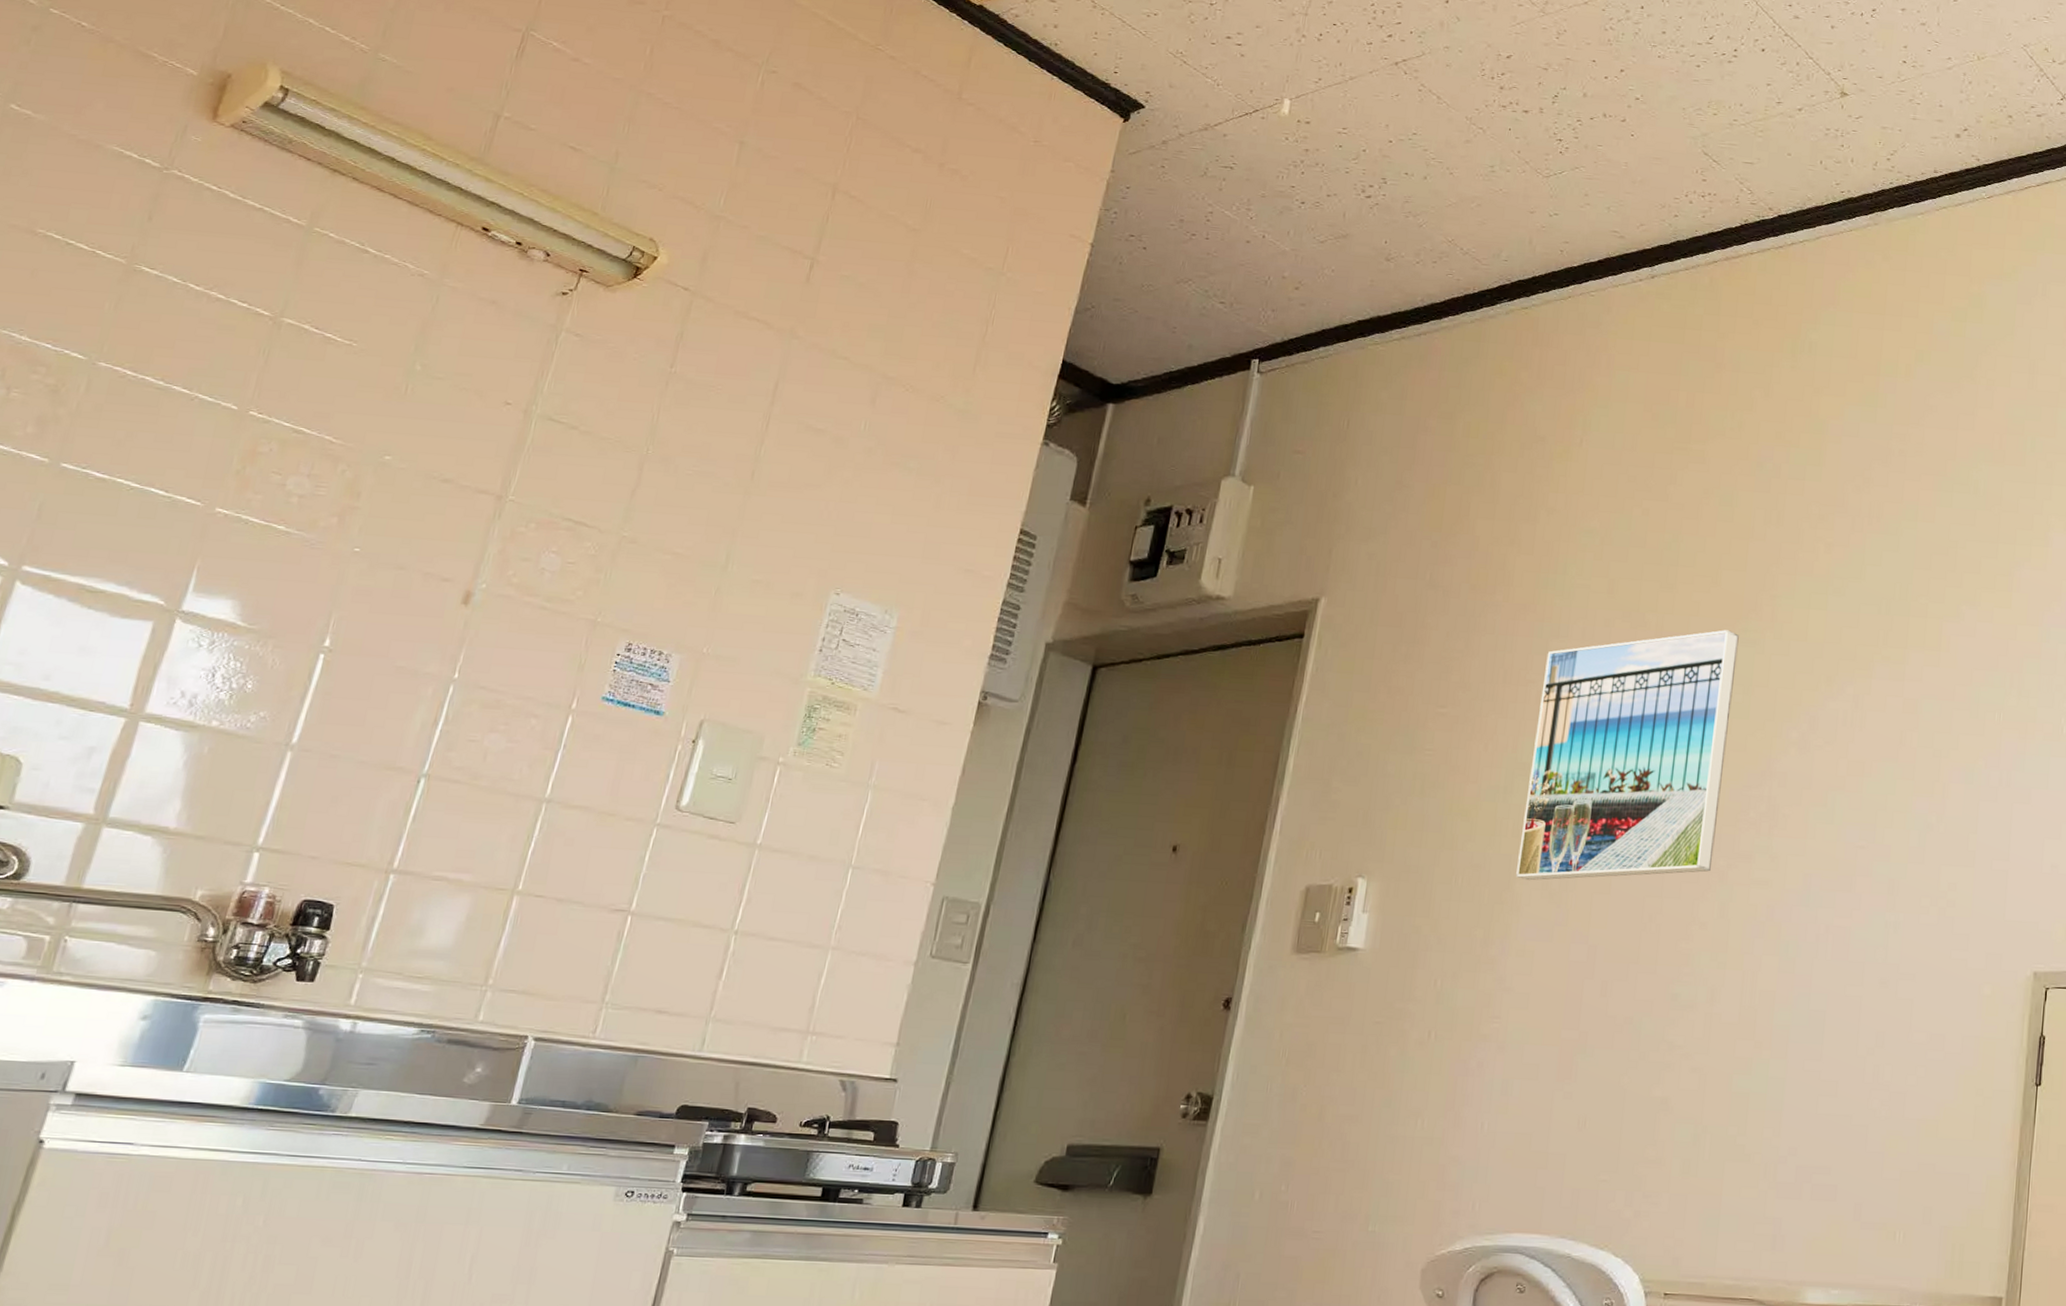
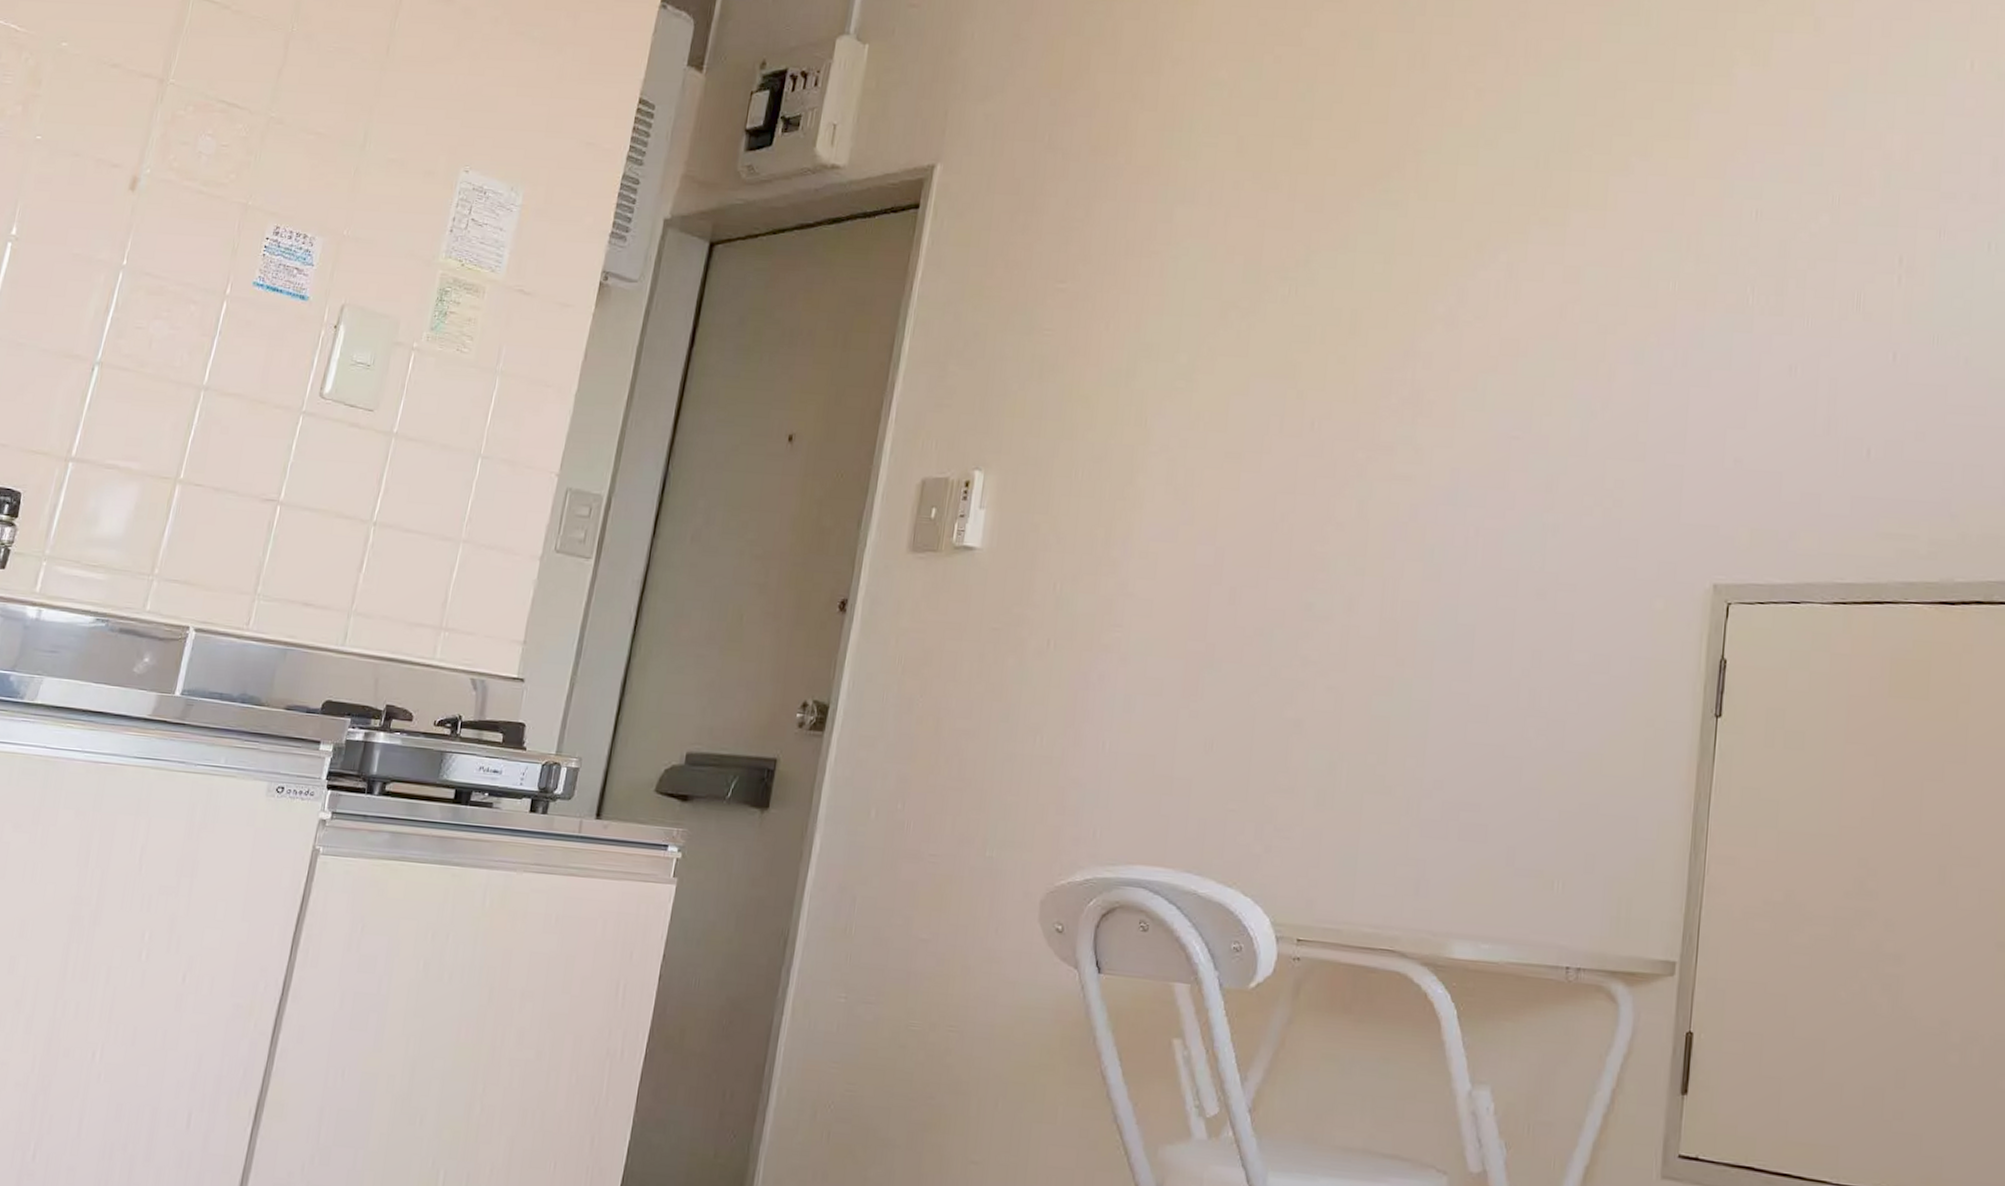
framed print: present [1516,630,1739,881] -> none [1139,190,1380,475]

